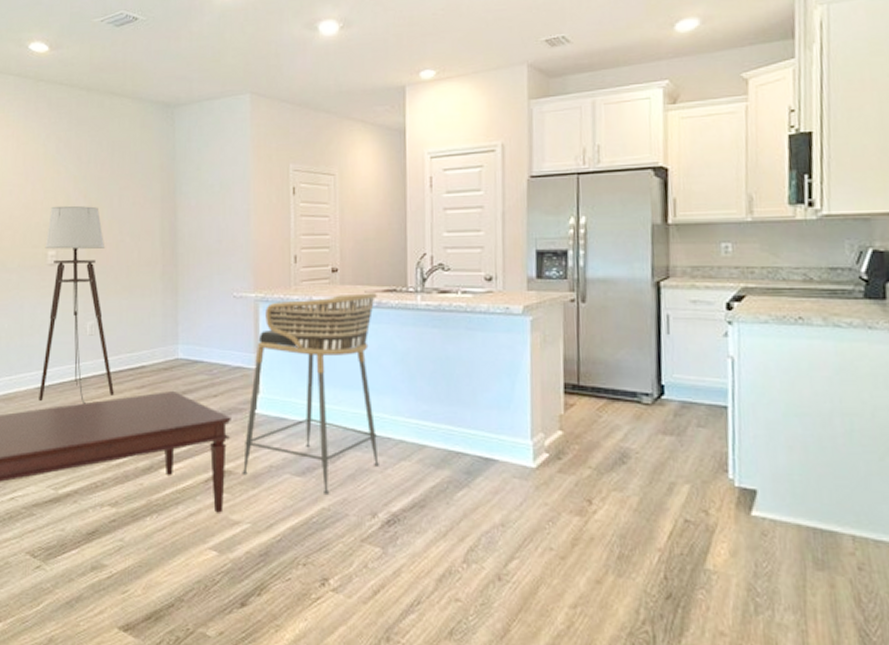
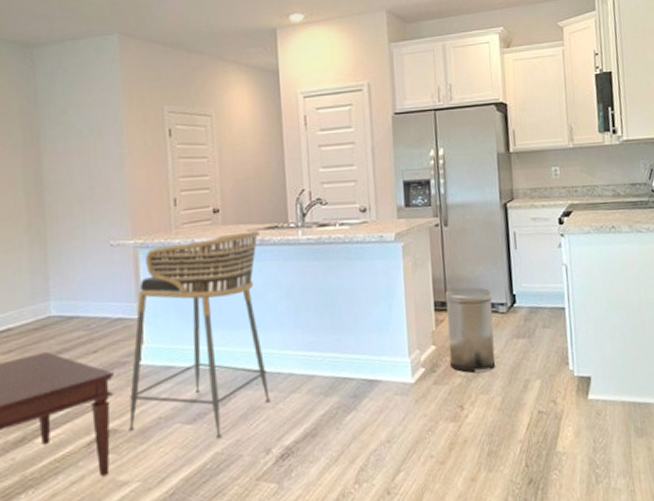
pedal bin: none [577,371,636,468] -> present [445,287,496,373]

